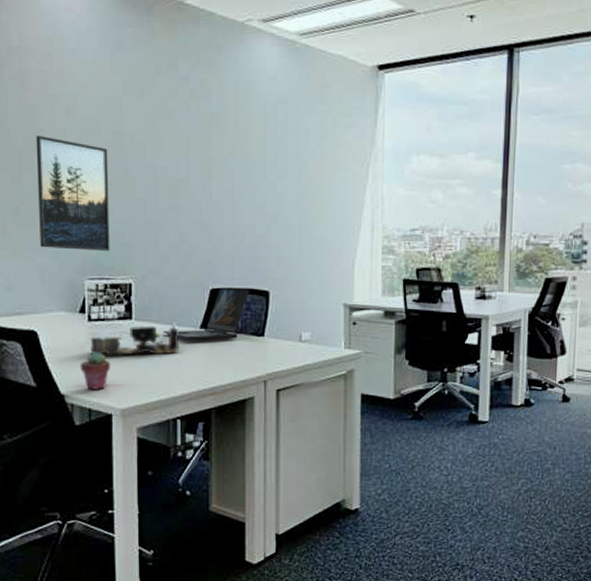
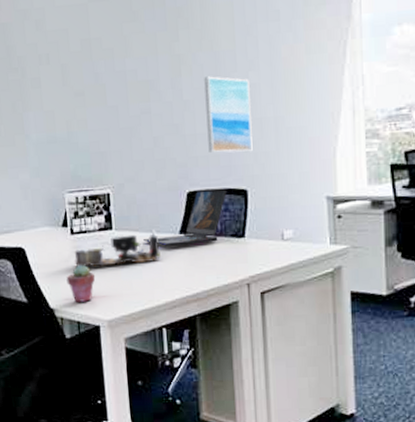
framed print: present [35,134,110,251] -> none [9,52,87,165]
wall art: none [234,181,277,255] -> present [204,76,253,153]

